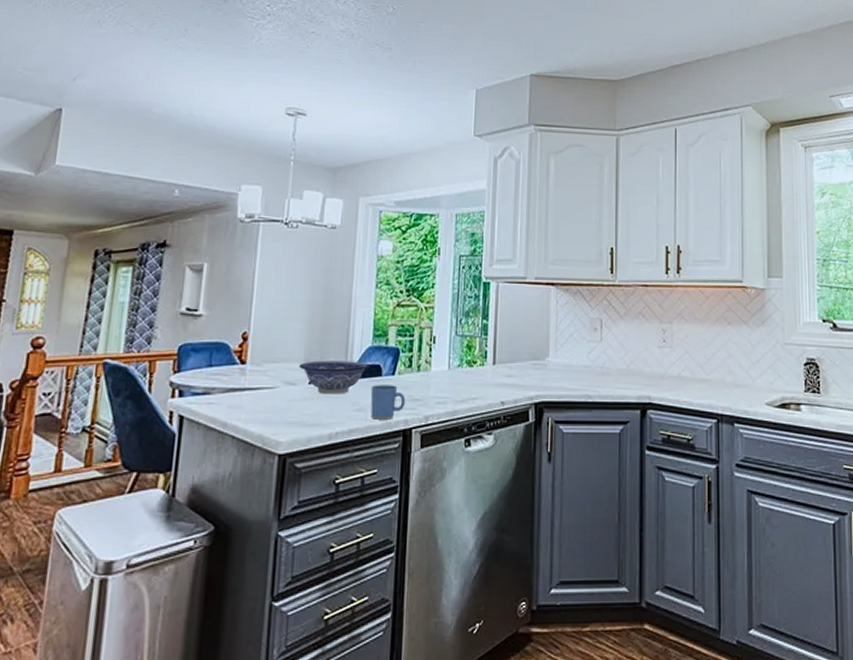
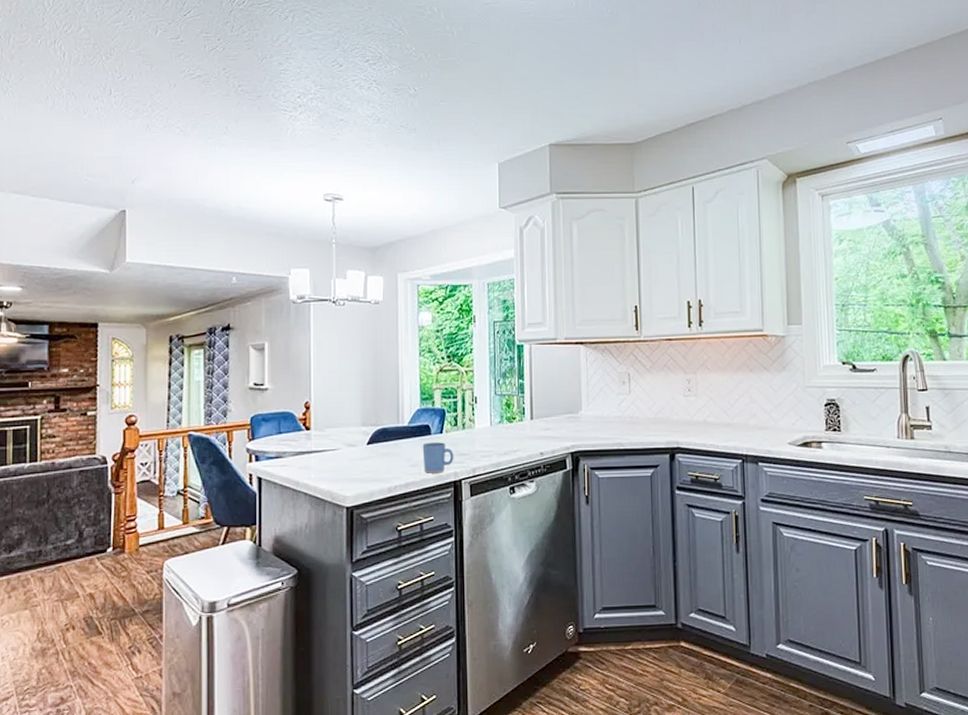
decorative bowl: present [299,360,371,394] -> none [357,423,420,453]

